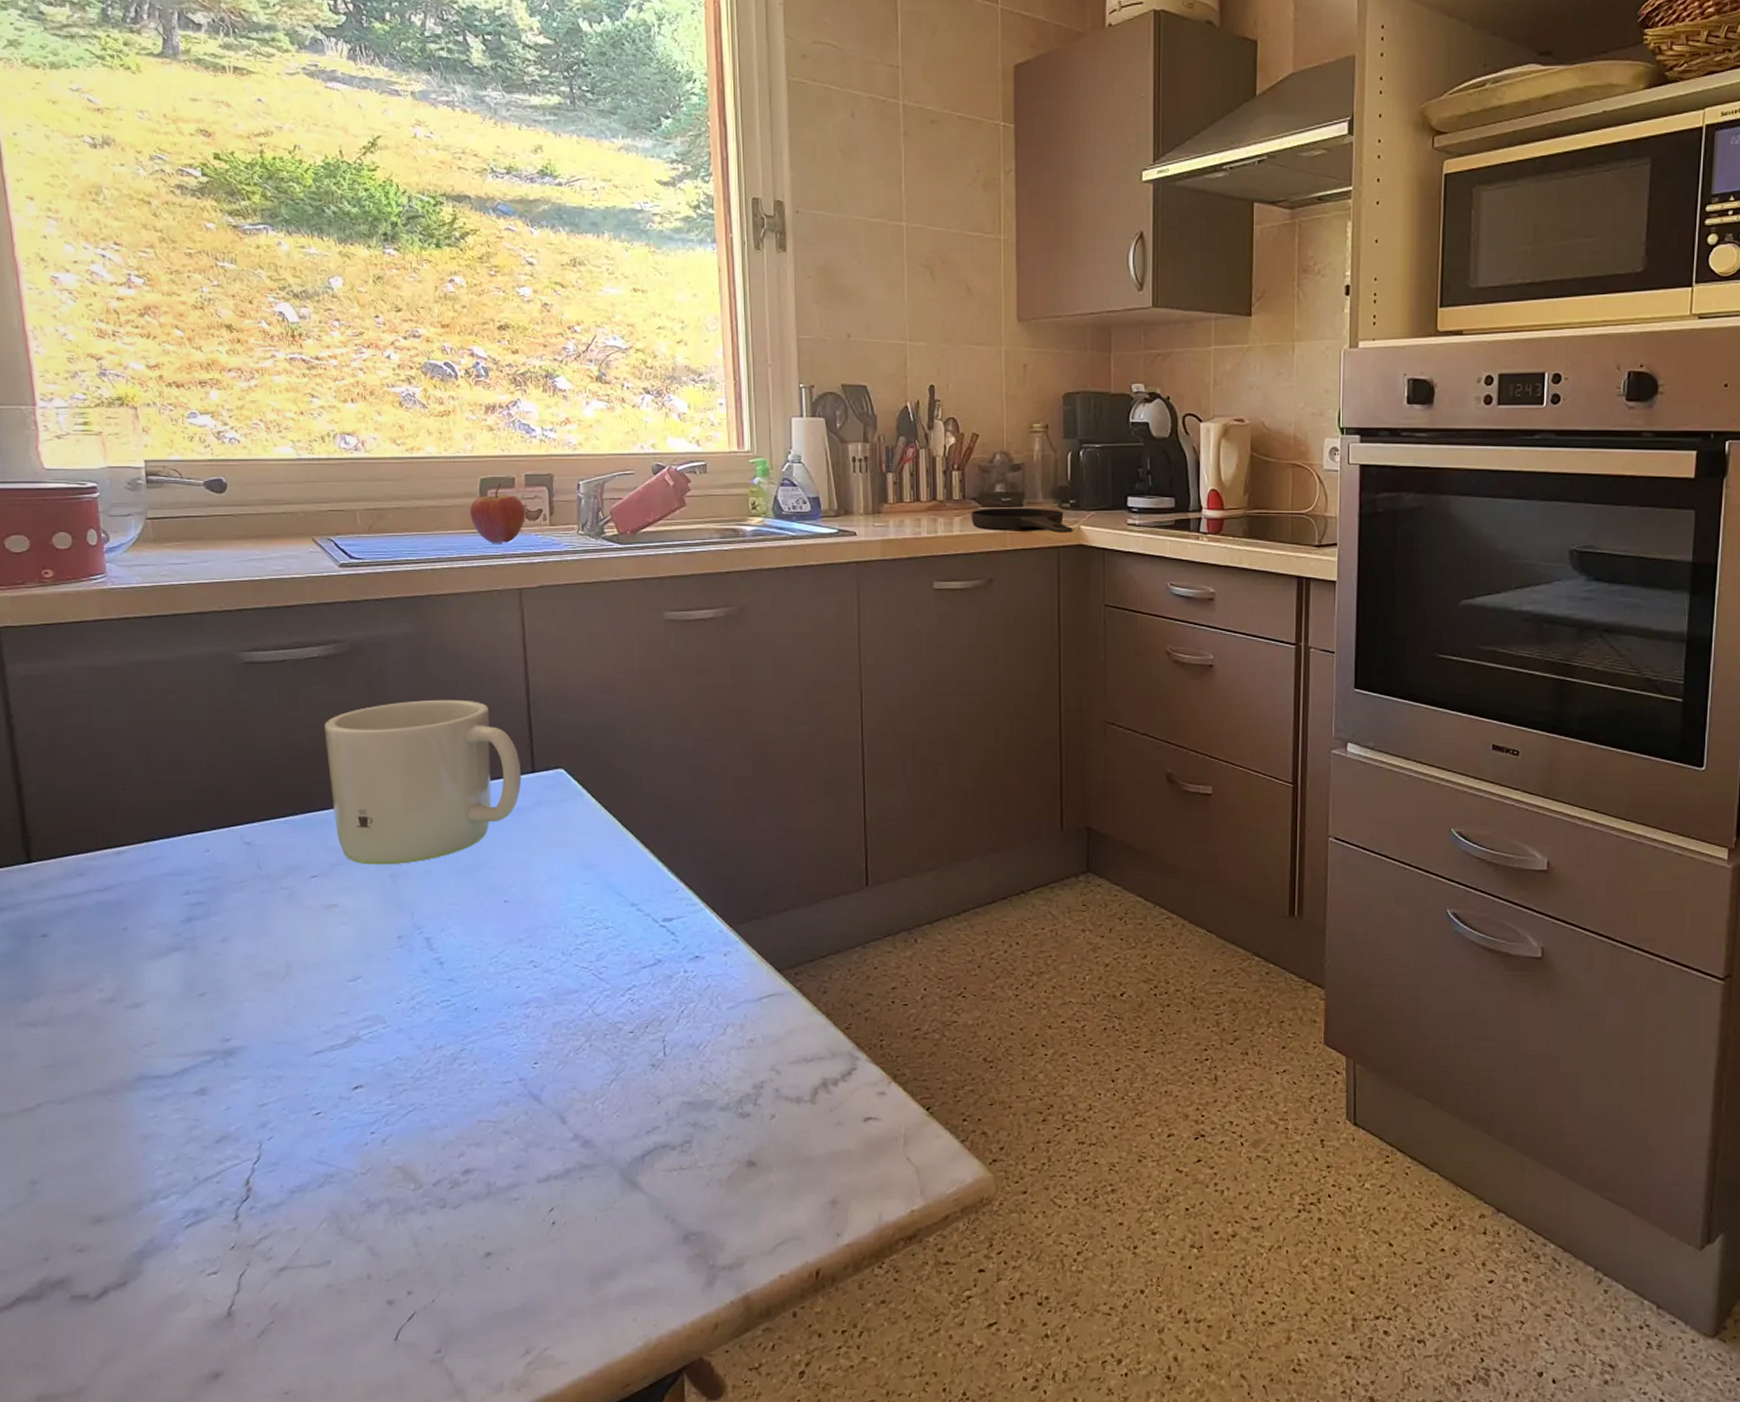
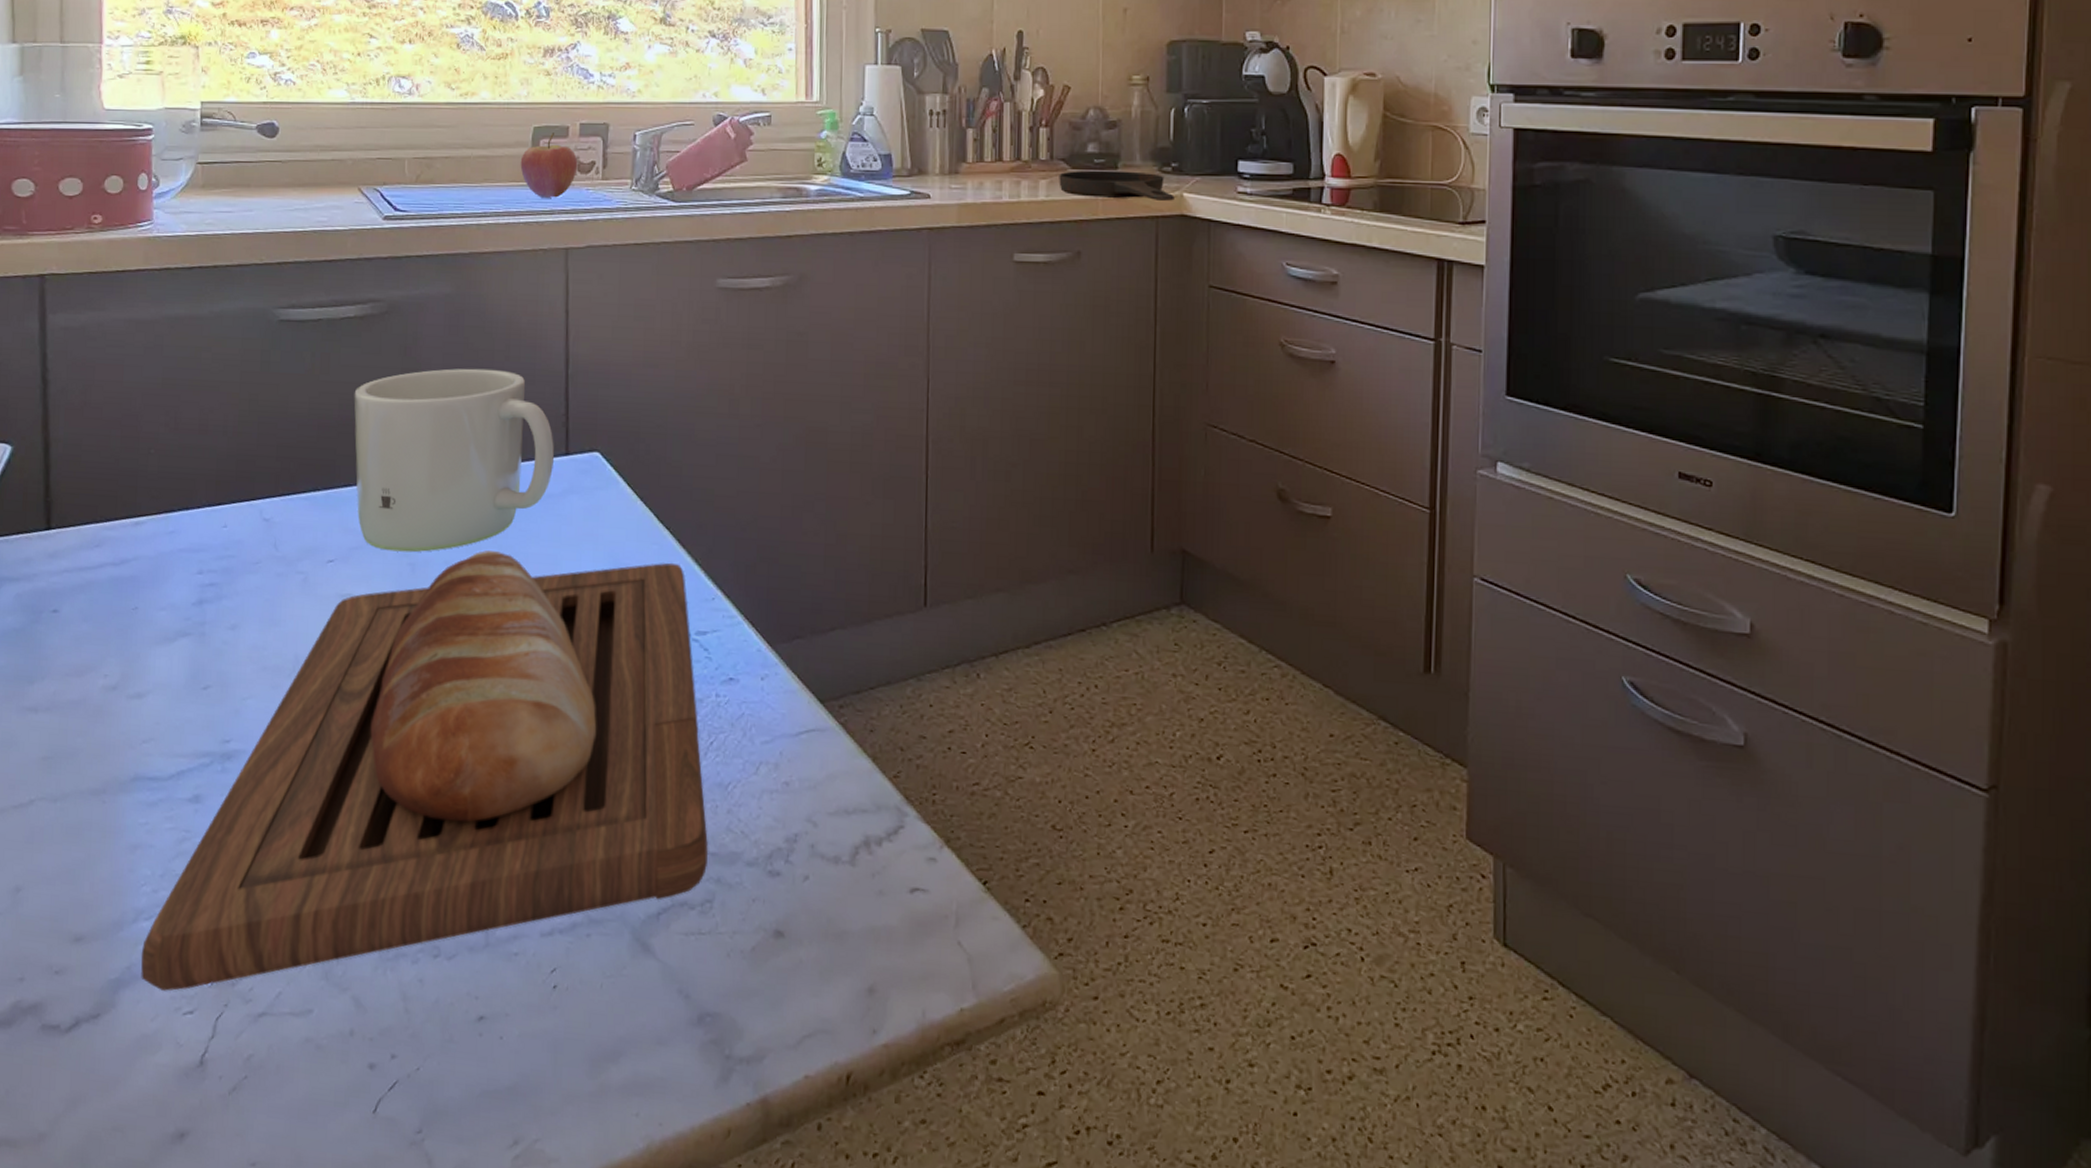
bread loaf: none [161,860,685,1257] -> present [141,550,709,991]

